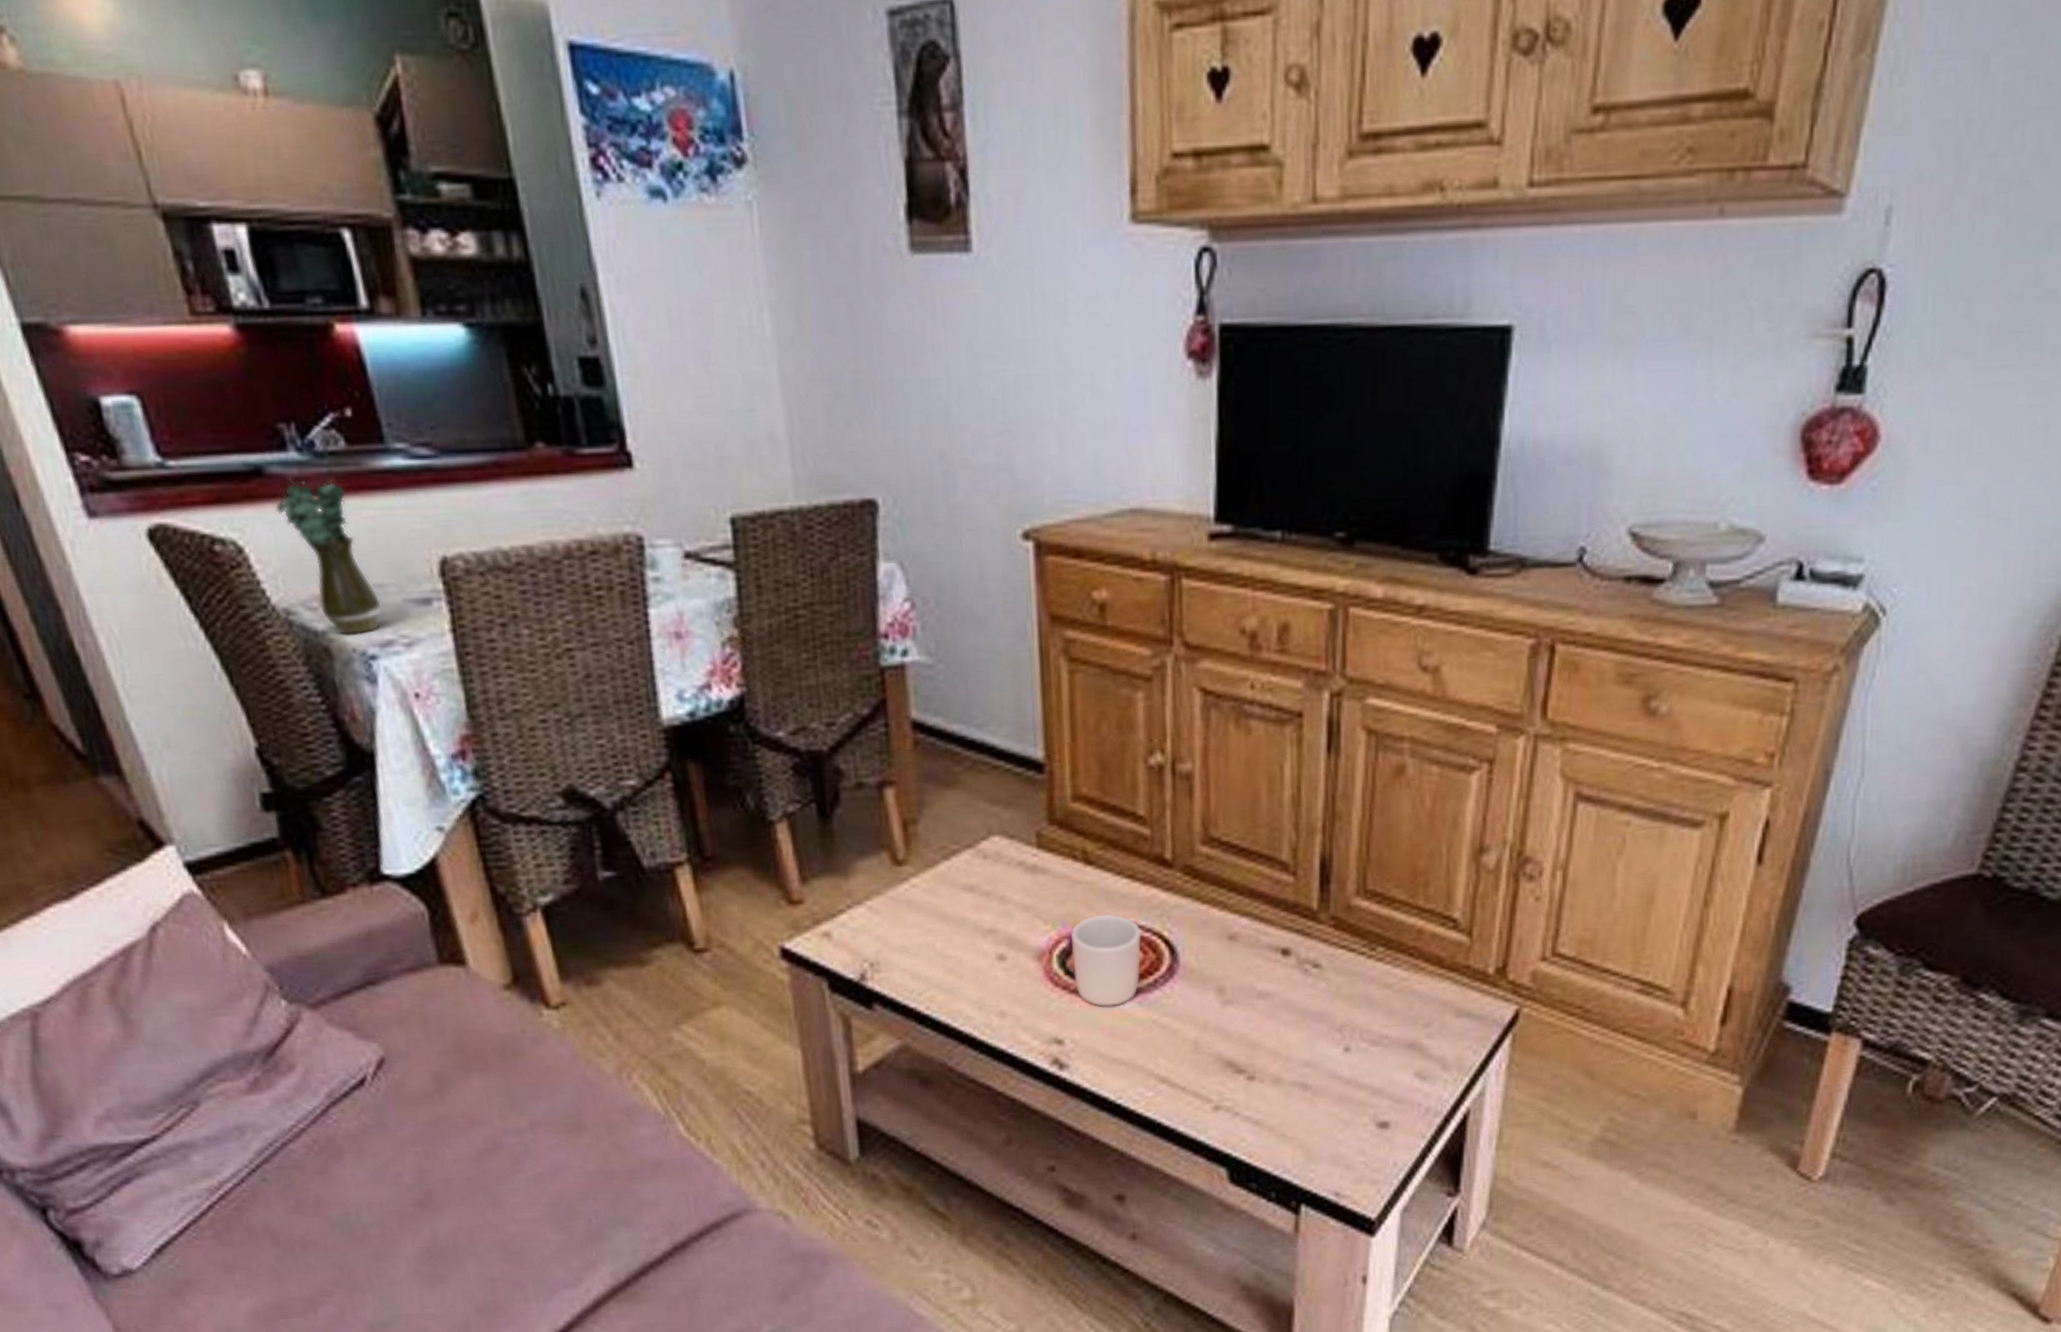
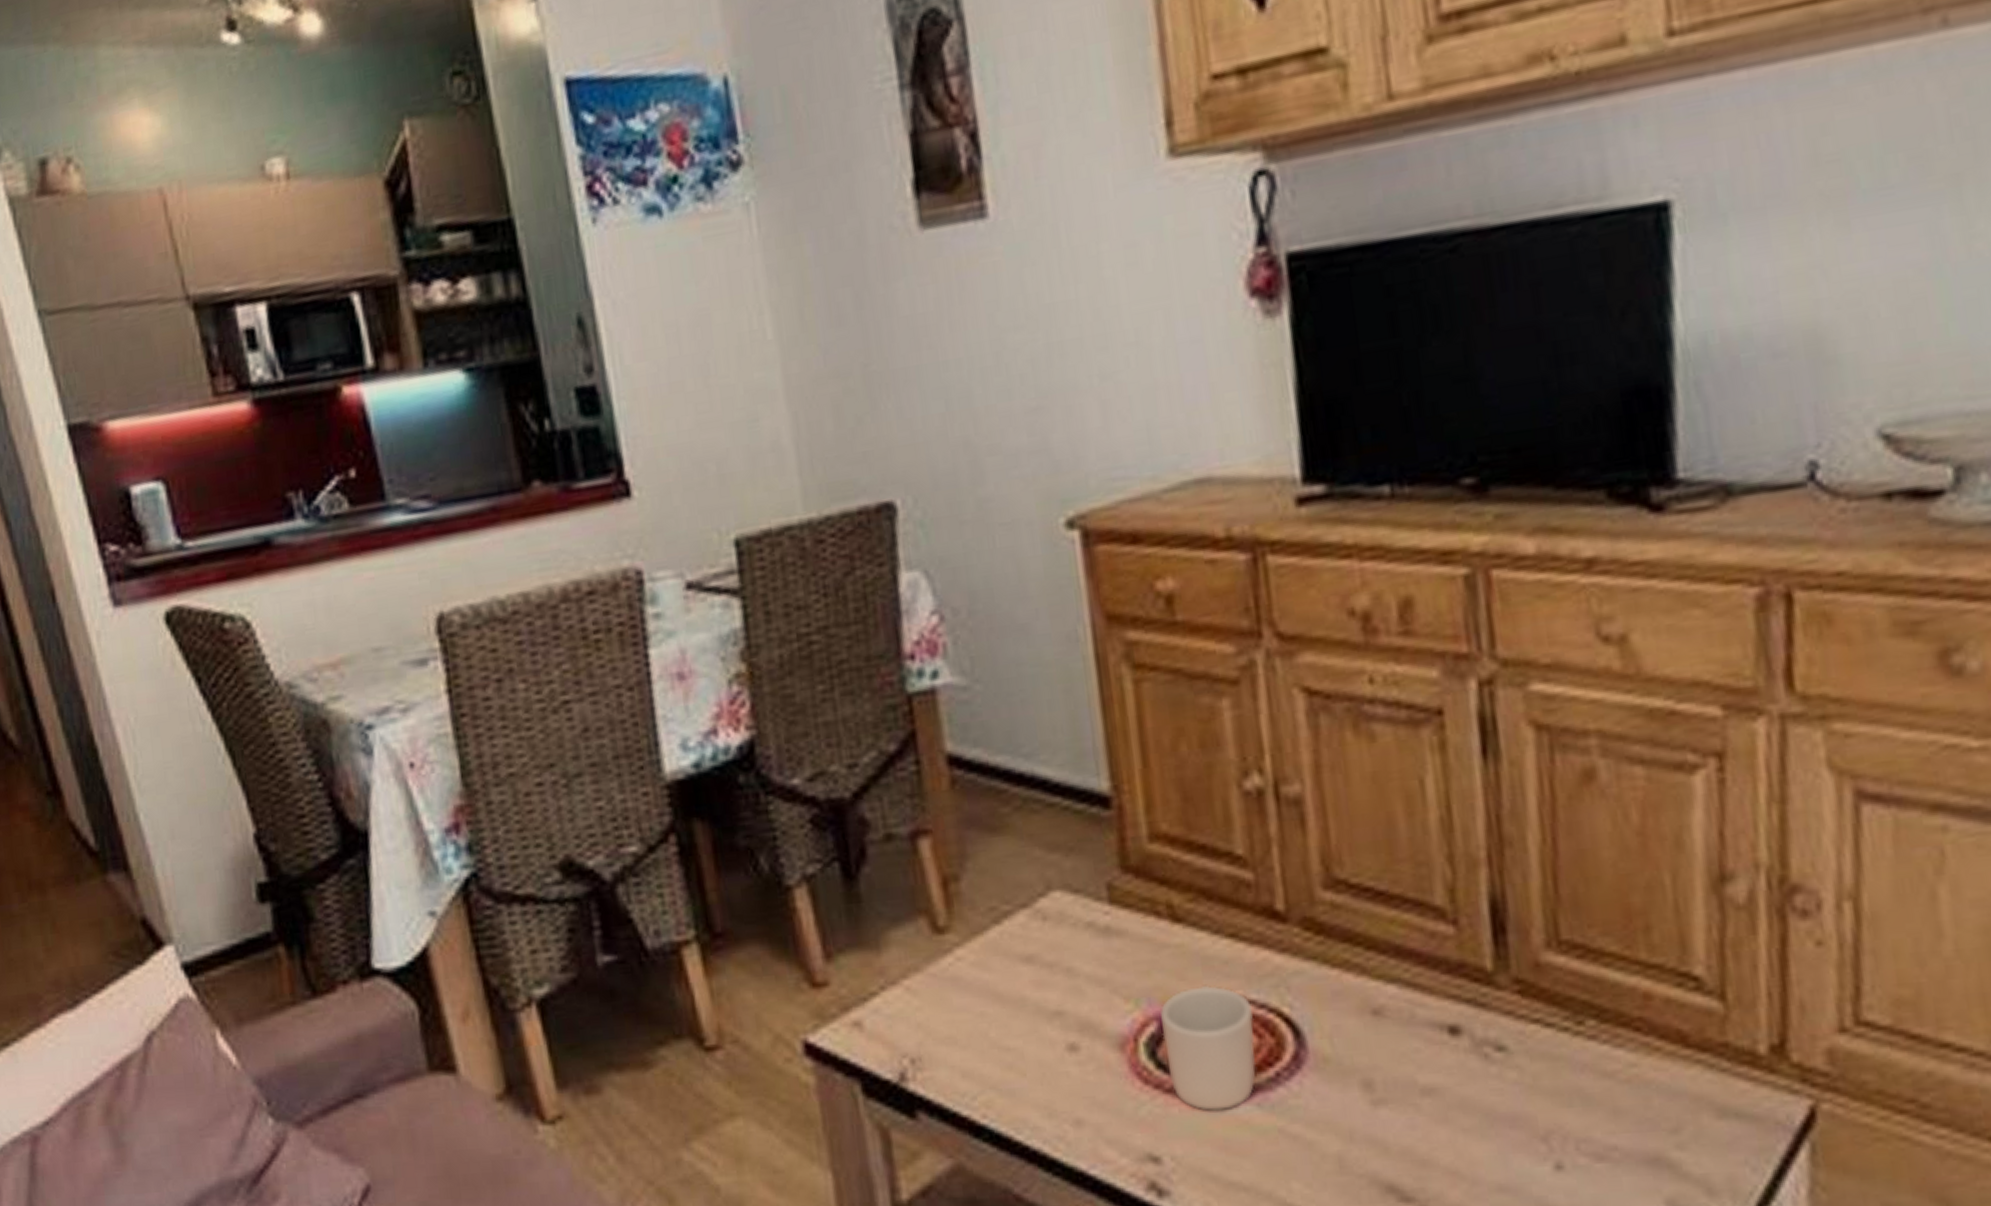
vase: present [275,476,382,635] -> none [281,543,379,706]

